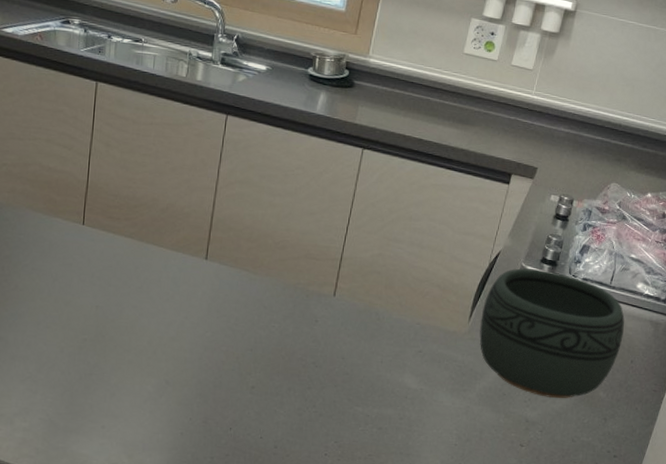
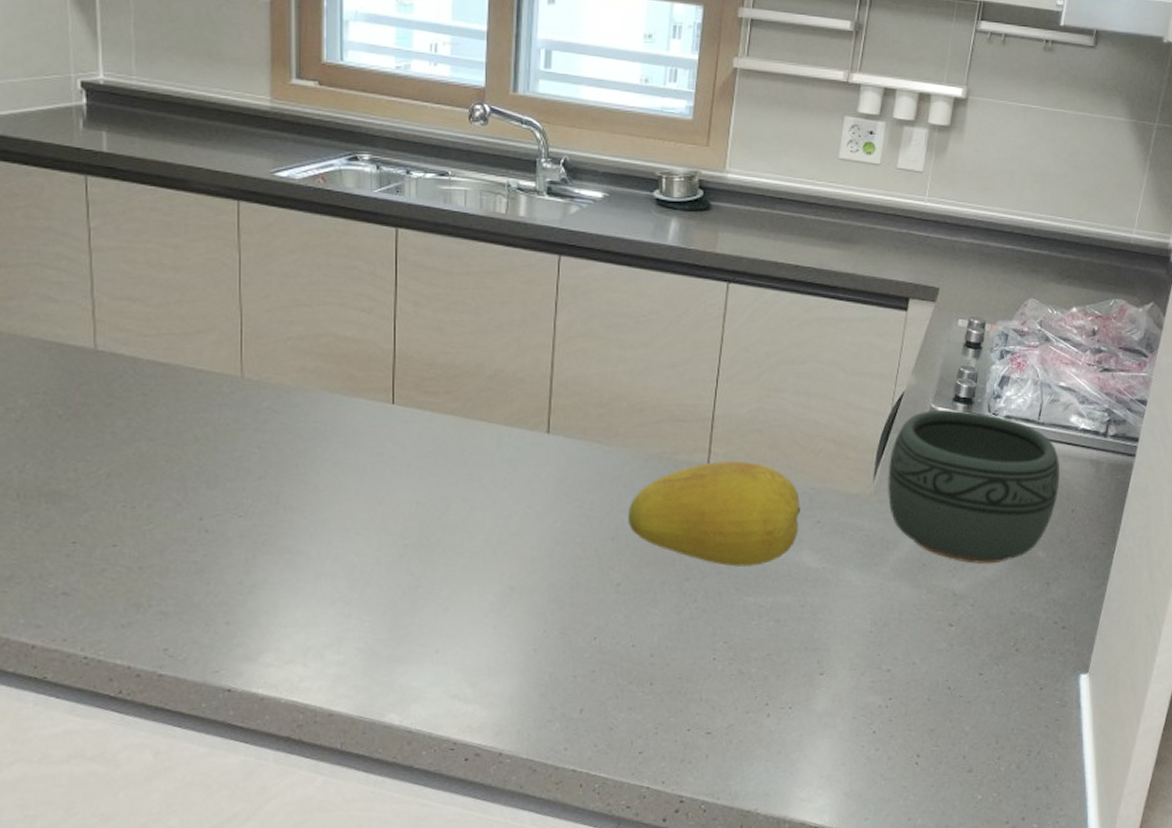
fruit: none [265,295,407,383] -> present [628,461,801,567]

